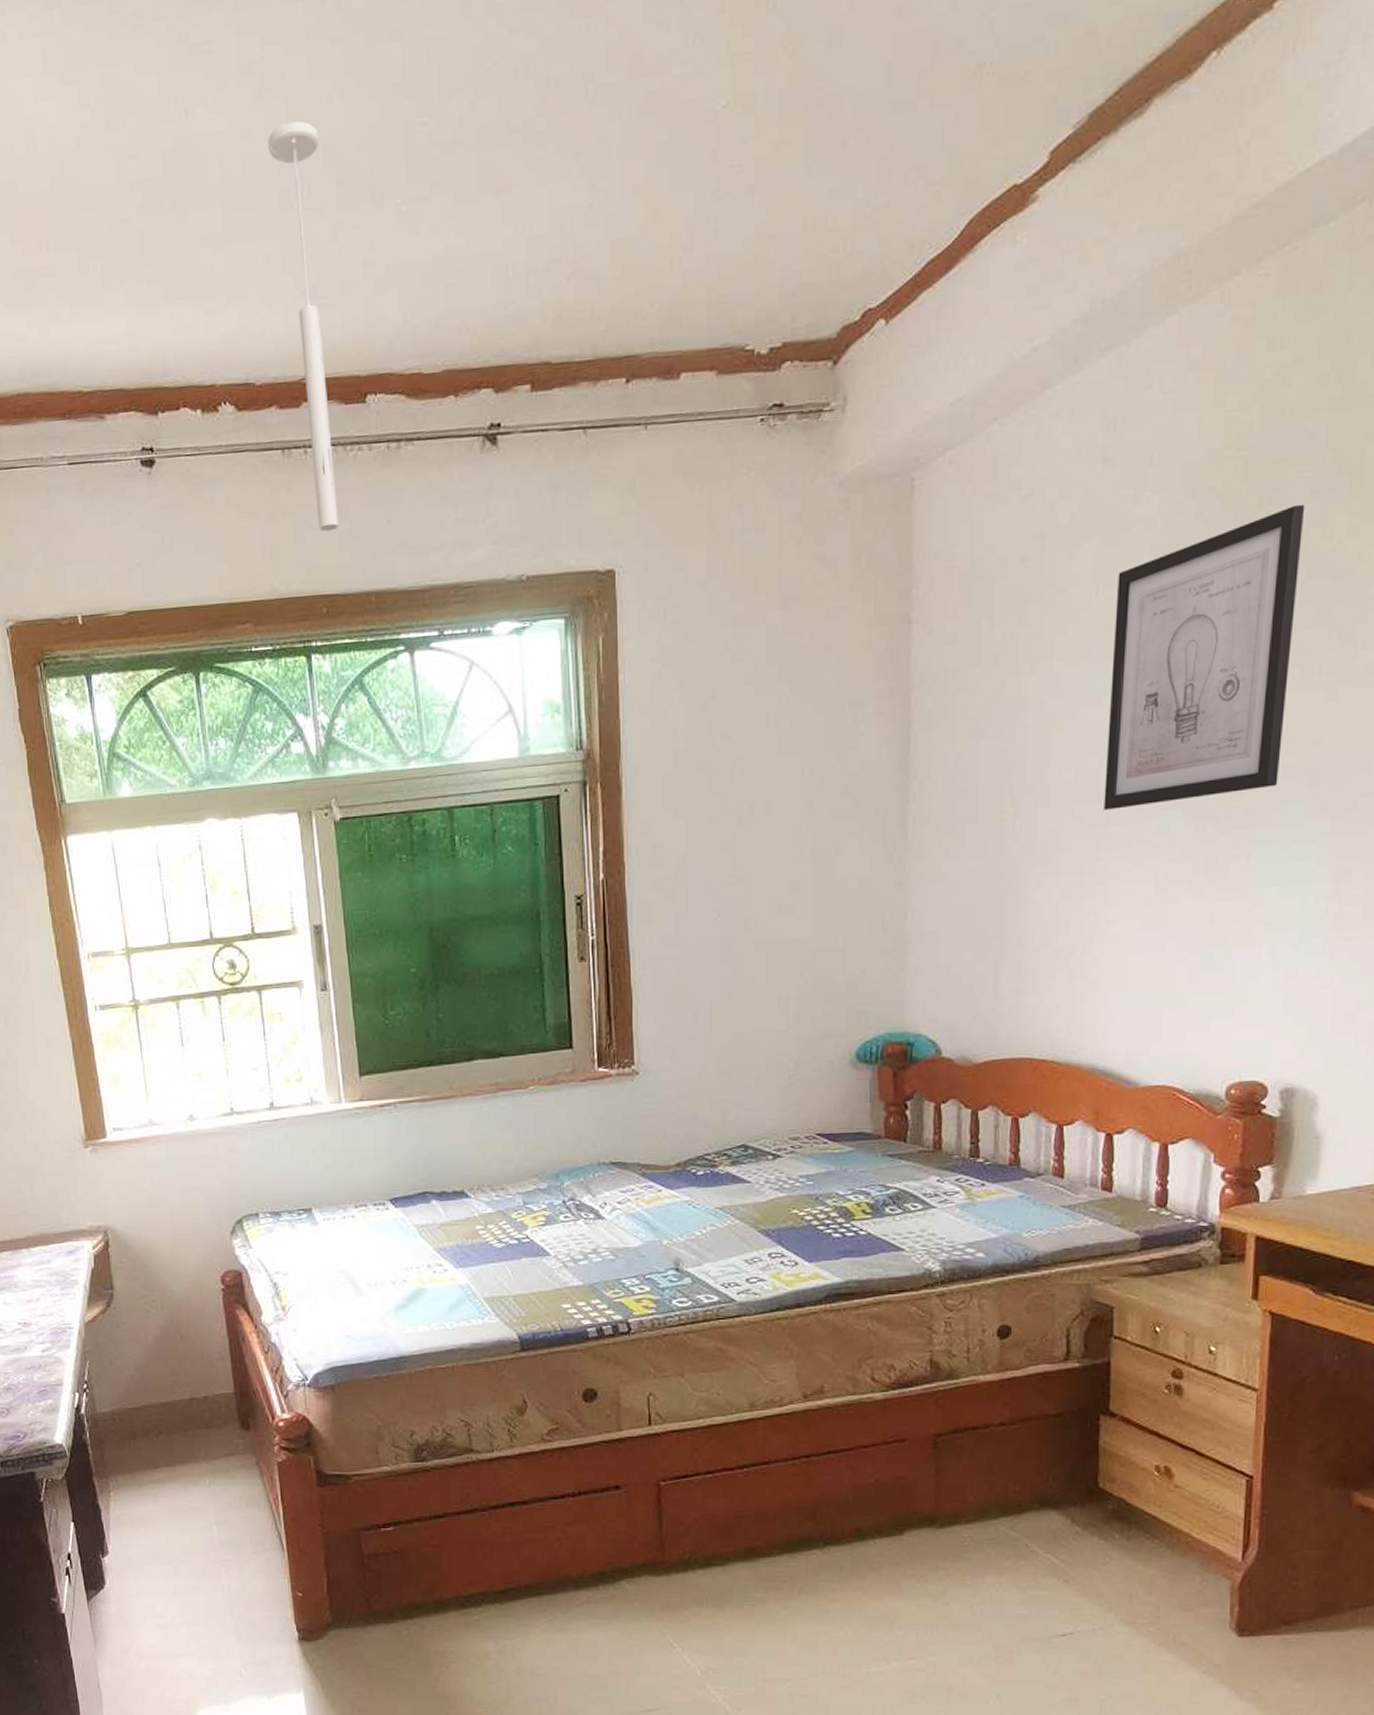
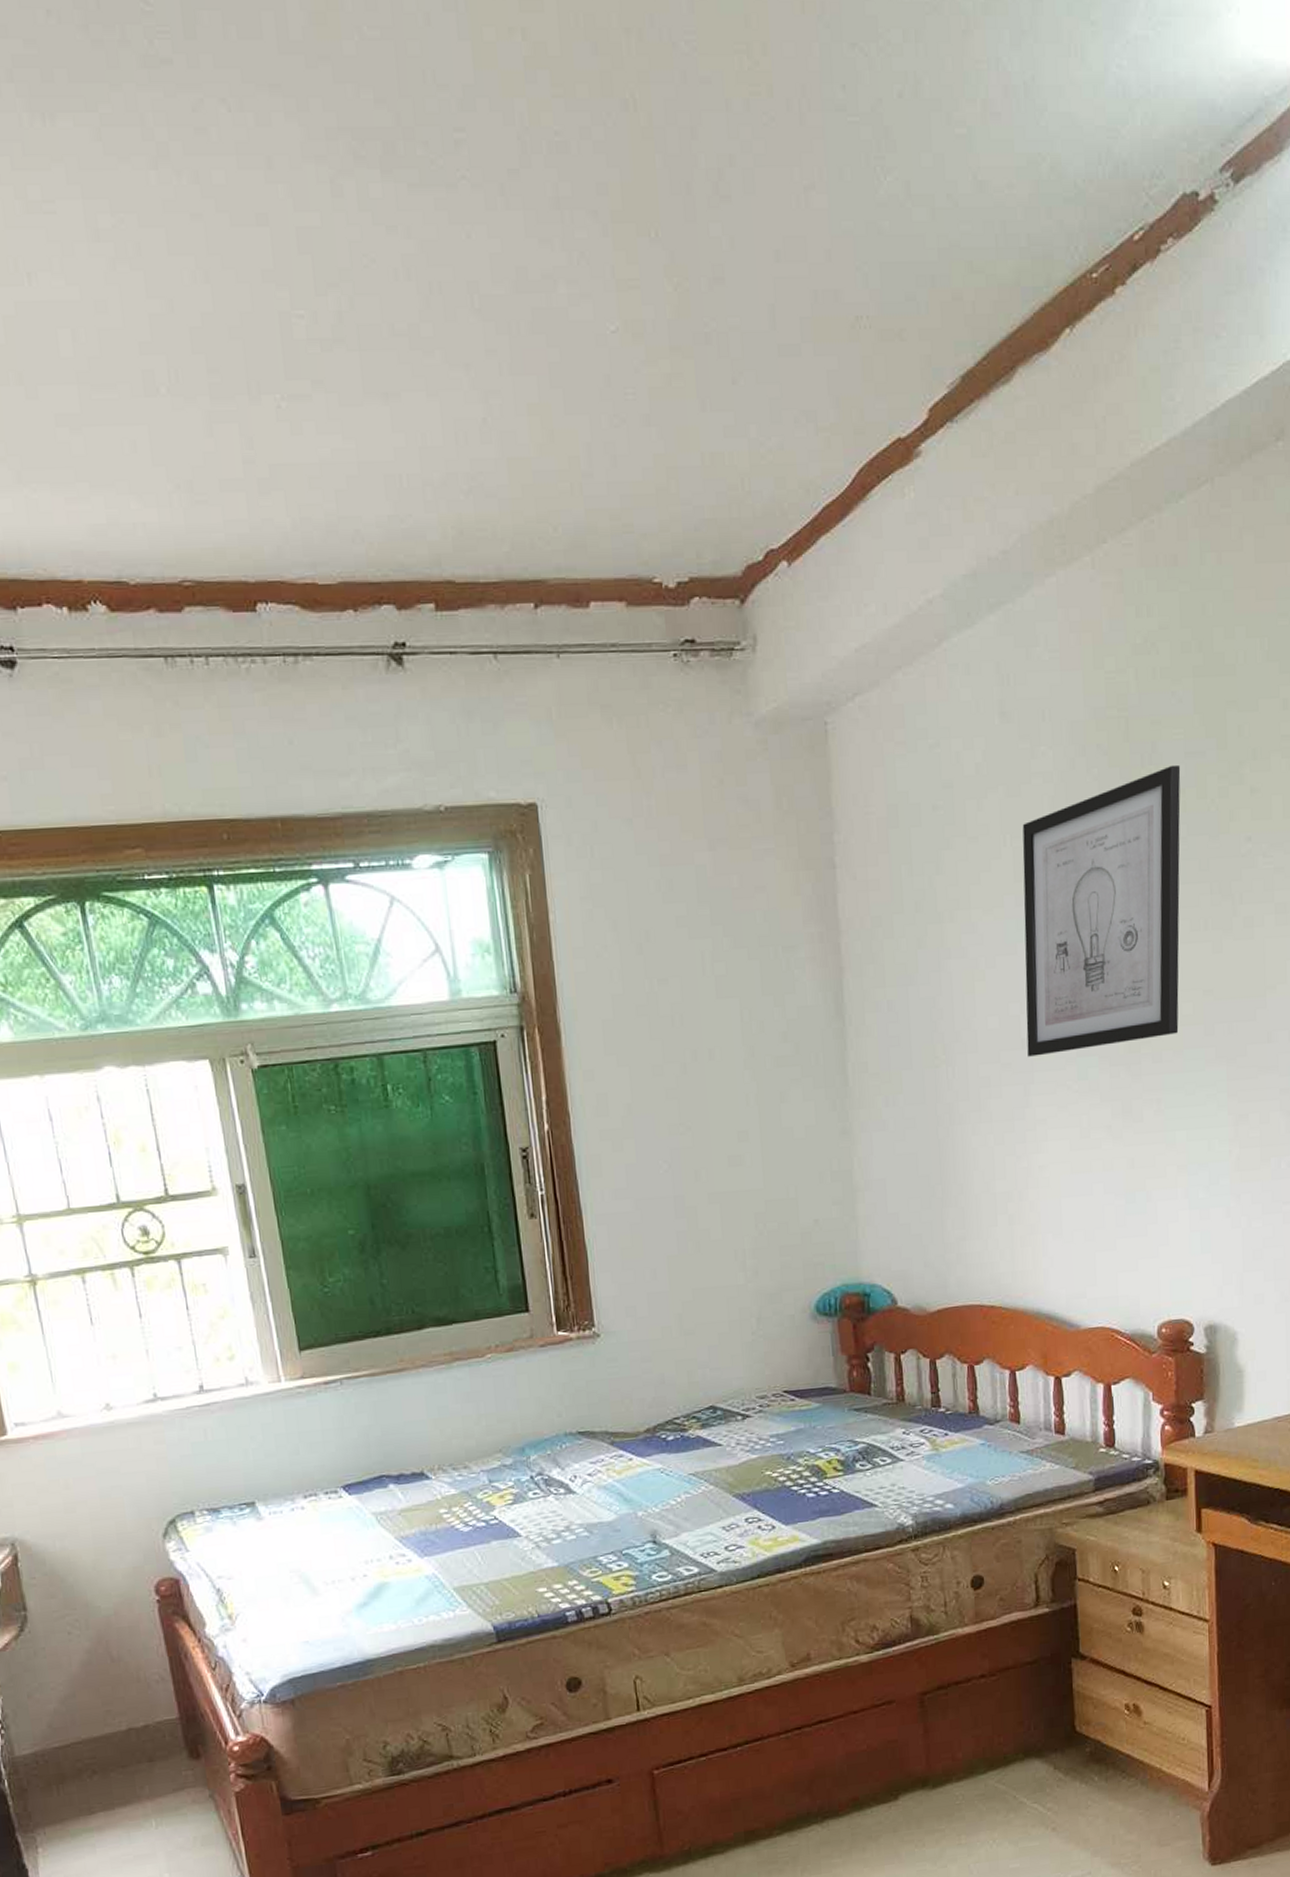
ceiling light: present [267,121,340,532] -> none [125,299,236,750]

